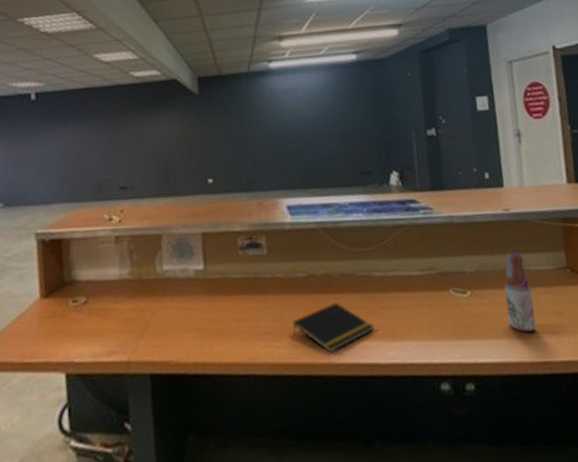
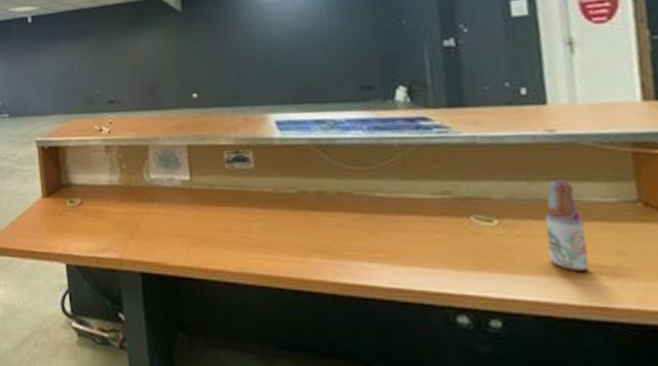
notepad: present [293,303,374,353] -> none [283,221,376,271]

